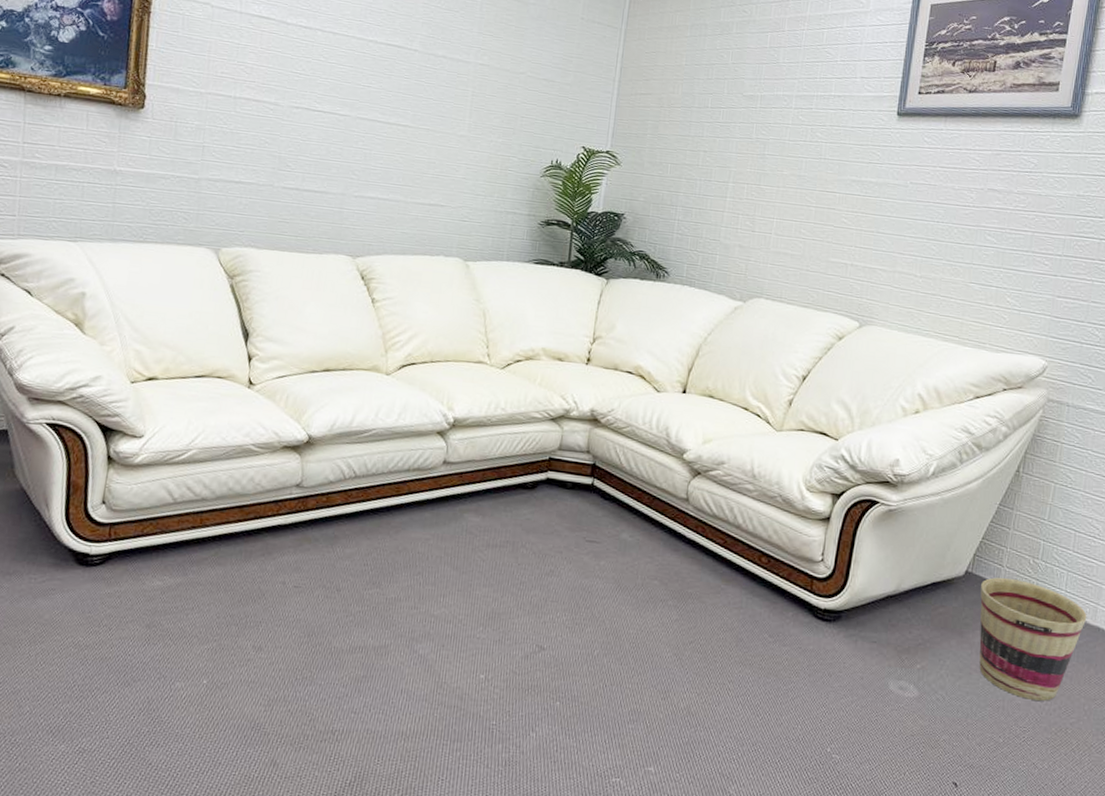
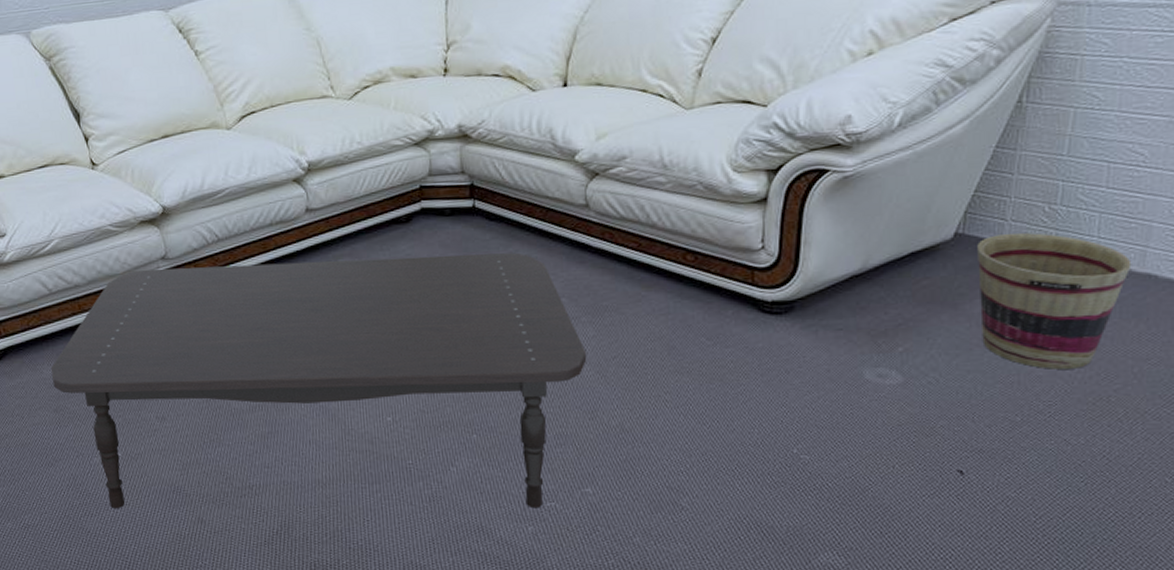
coffee table: none [152,493,669,783] -> present [50,252,587,509]

